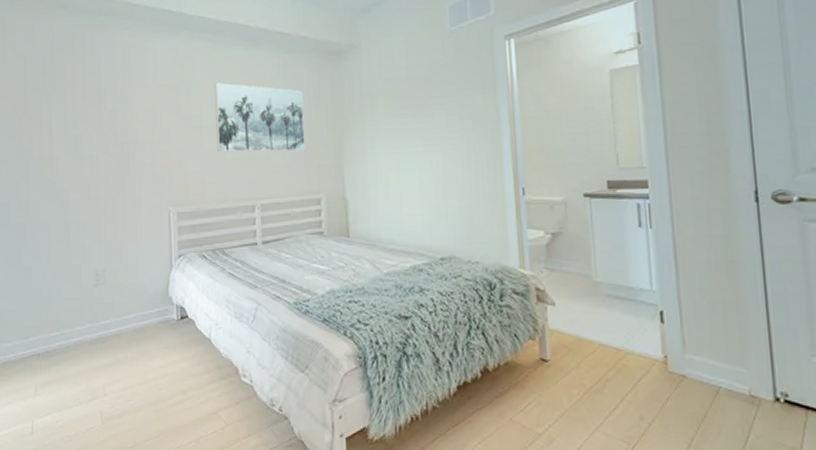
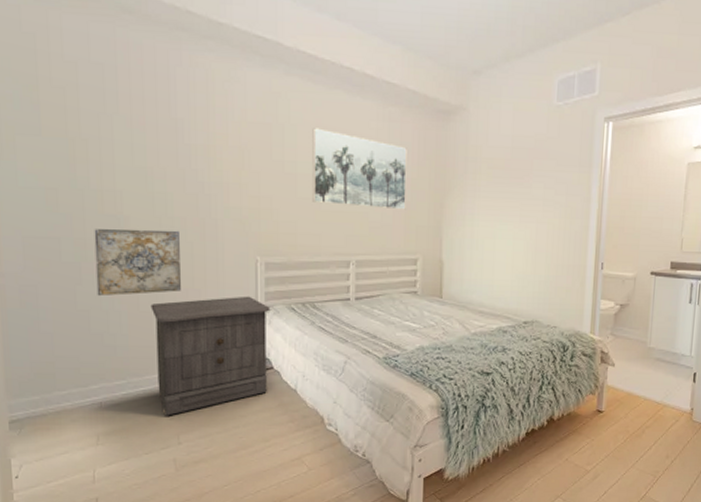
wall art: none [35,188,105,253] -> present [94,228,181,297]
nightstand: none [80,245,184,367] -> present [150,296,271,416]

